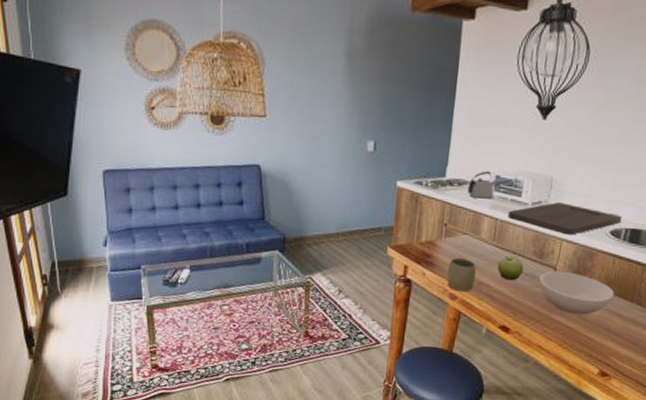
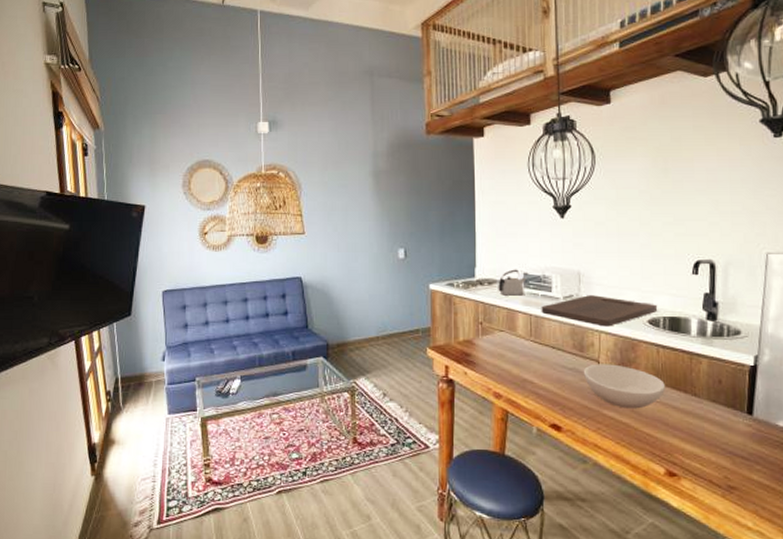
mug: present [447,258,476,292] -> none [489,356,517,390]
fruit: present [497,256,524,281] -> none [539,351,566,376]

